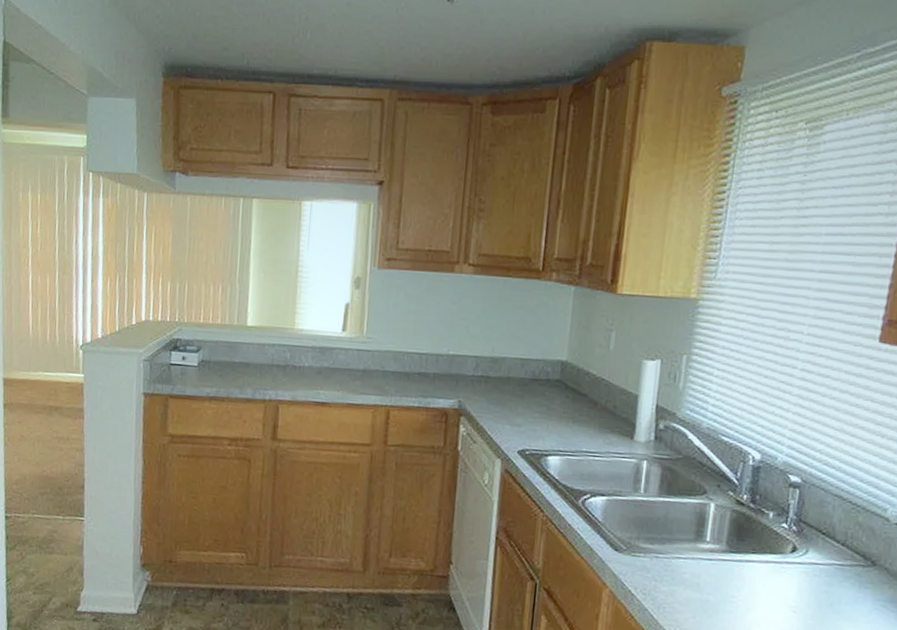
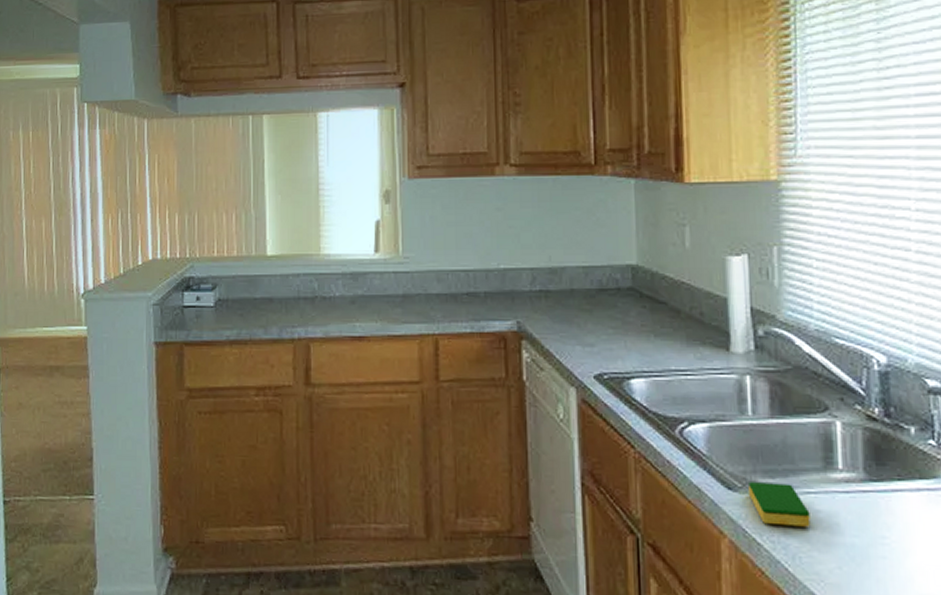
dish sponge: none [631,546,678,585] -> present [749,482,811,527]

